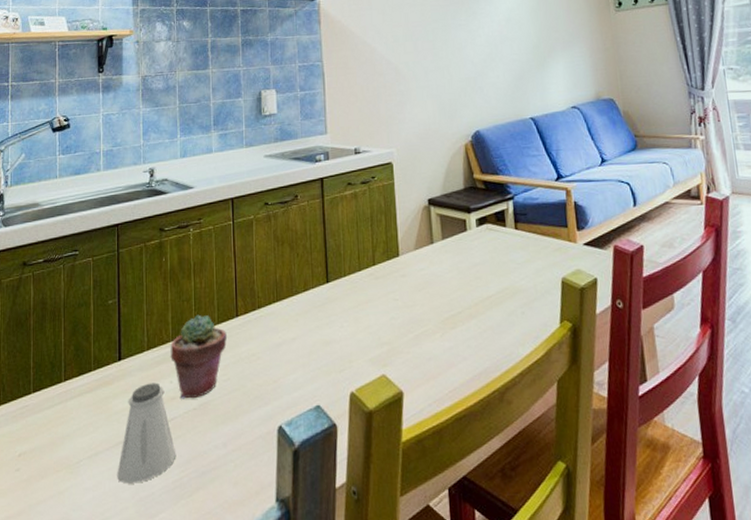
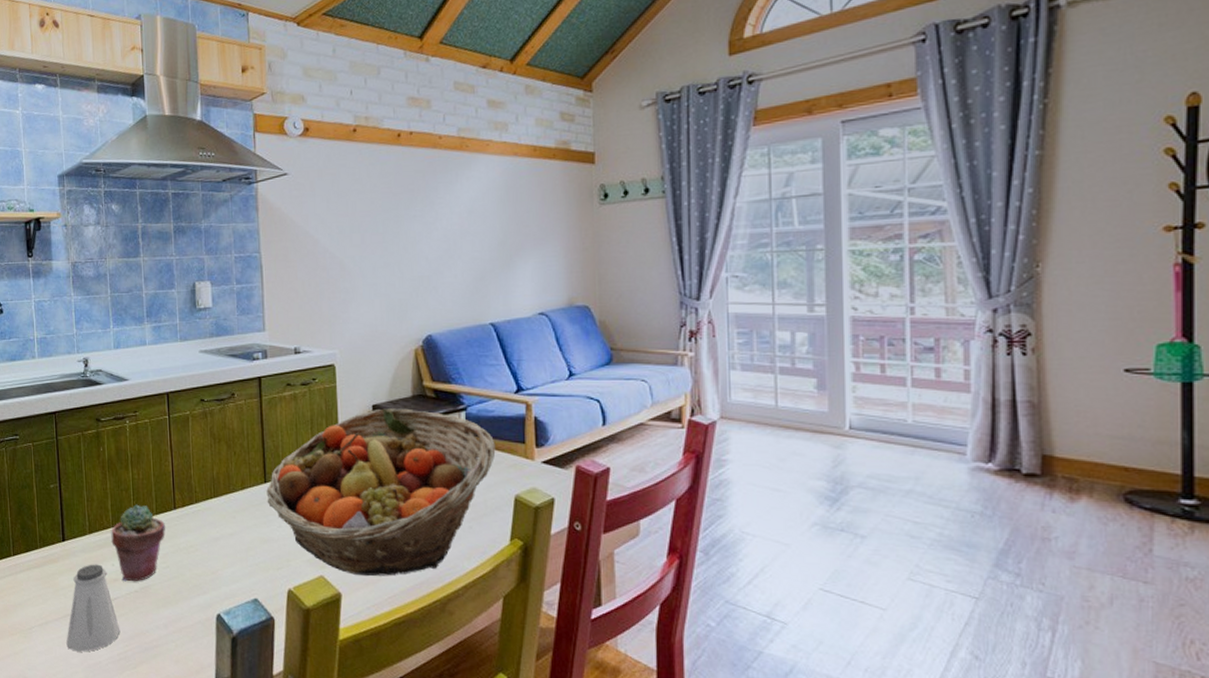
fruit basket: none [328,200,542,372] -> present [266,408,496,577]

